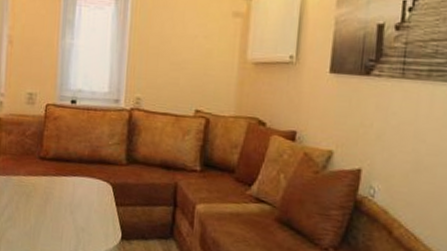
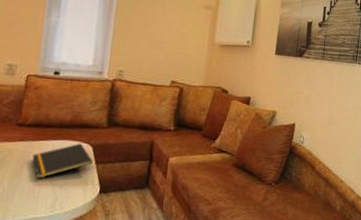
notepad: none [55,181,113,218] -> present [32,143,93,179]

